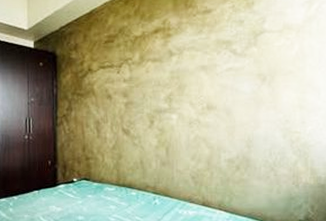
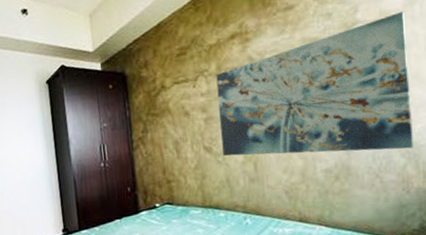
wall art: none [139,27,305,147] -> present [216,12,414,156]

